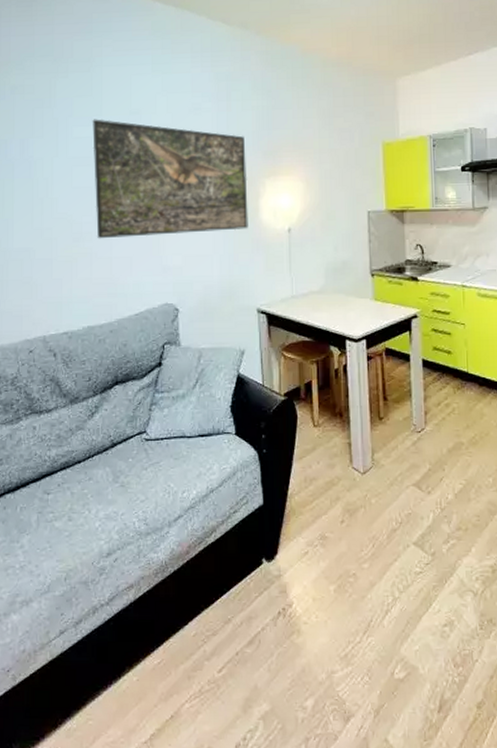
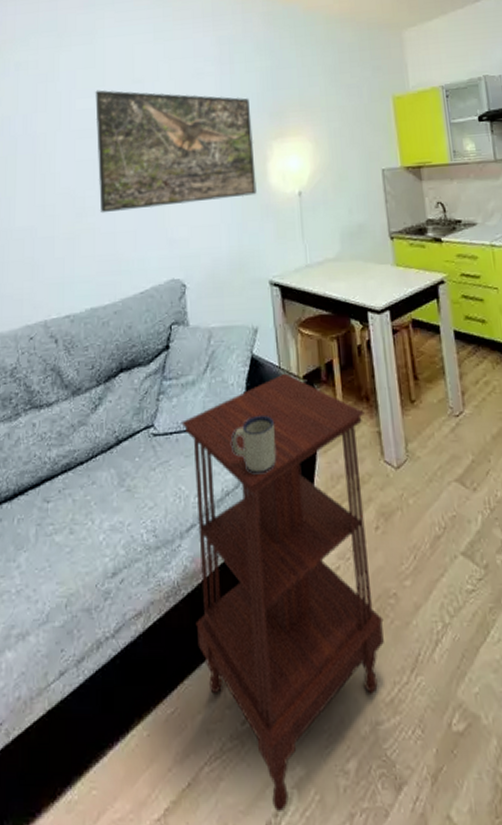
side table: none [171,390,343,737] -> present [181,373,384,813]
mug: none [217,425,256,476] -> present [231,414,276,475]

